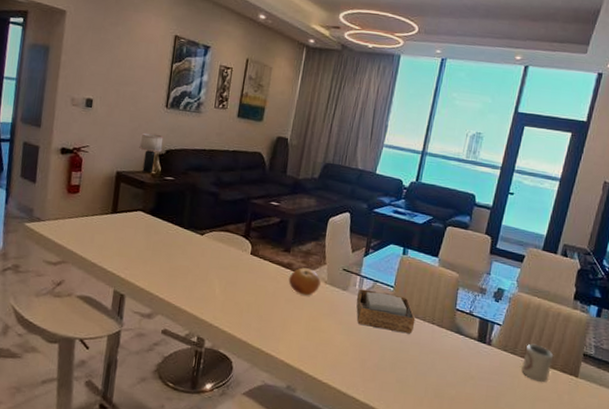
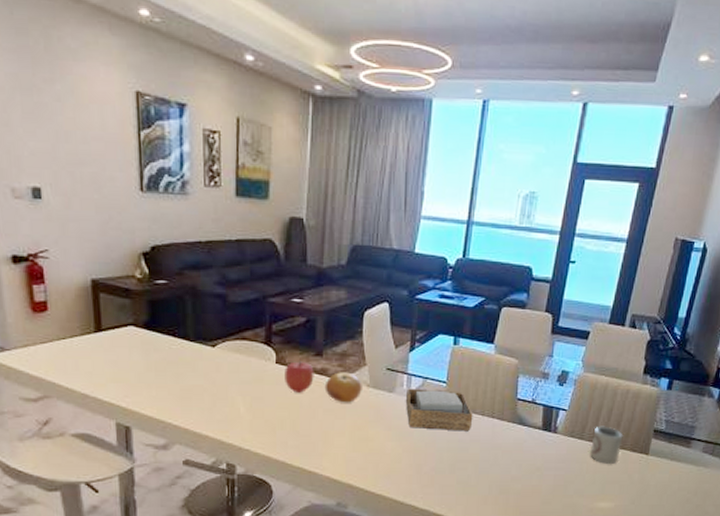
table lamp: present [139,132,164,173] -> none [114,226,146,277]
fruit: none [256,253,282,282] -> present [285,360,314,393]

